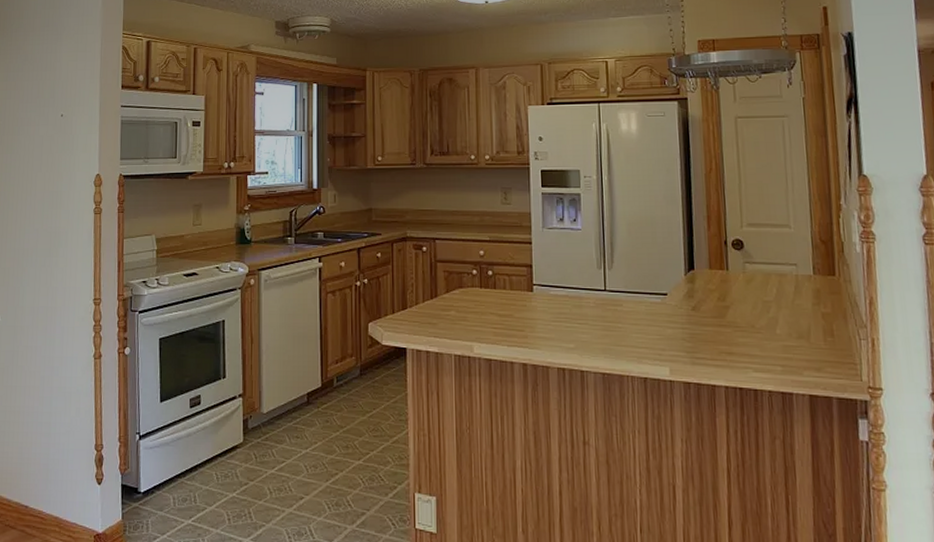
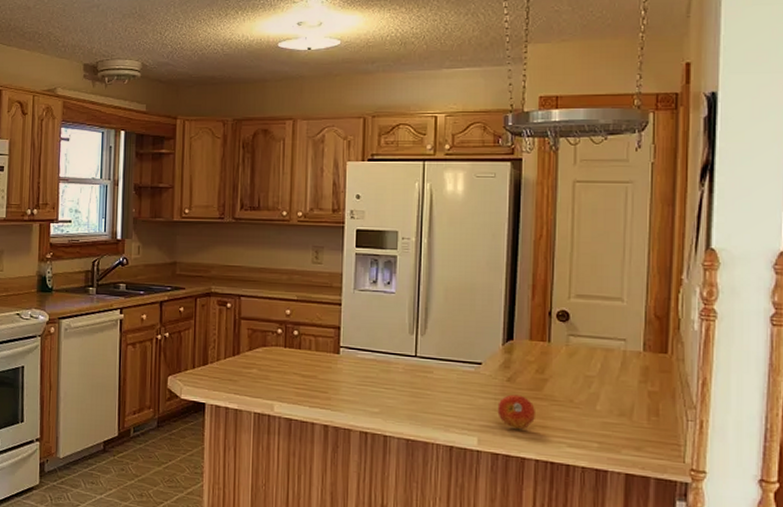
fruit: none [685,323,722,358] -> present [497,394,537,430]

